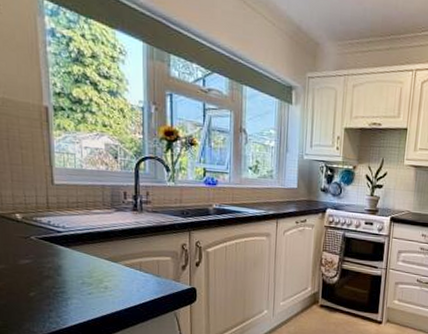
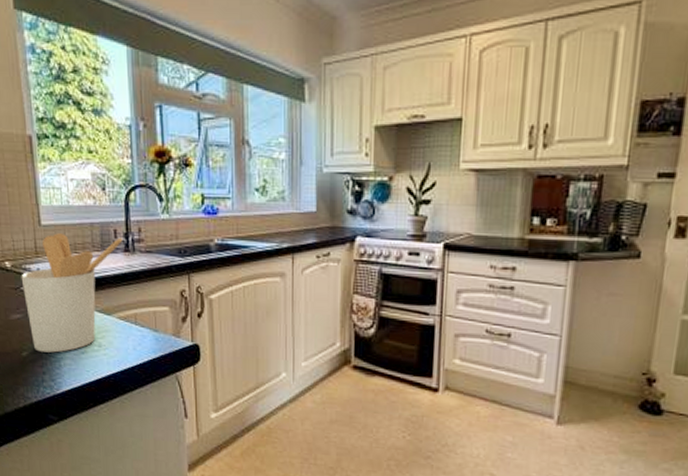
utensil holder: none [31,192,132,294] -> present [21,233,123,353]

